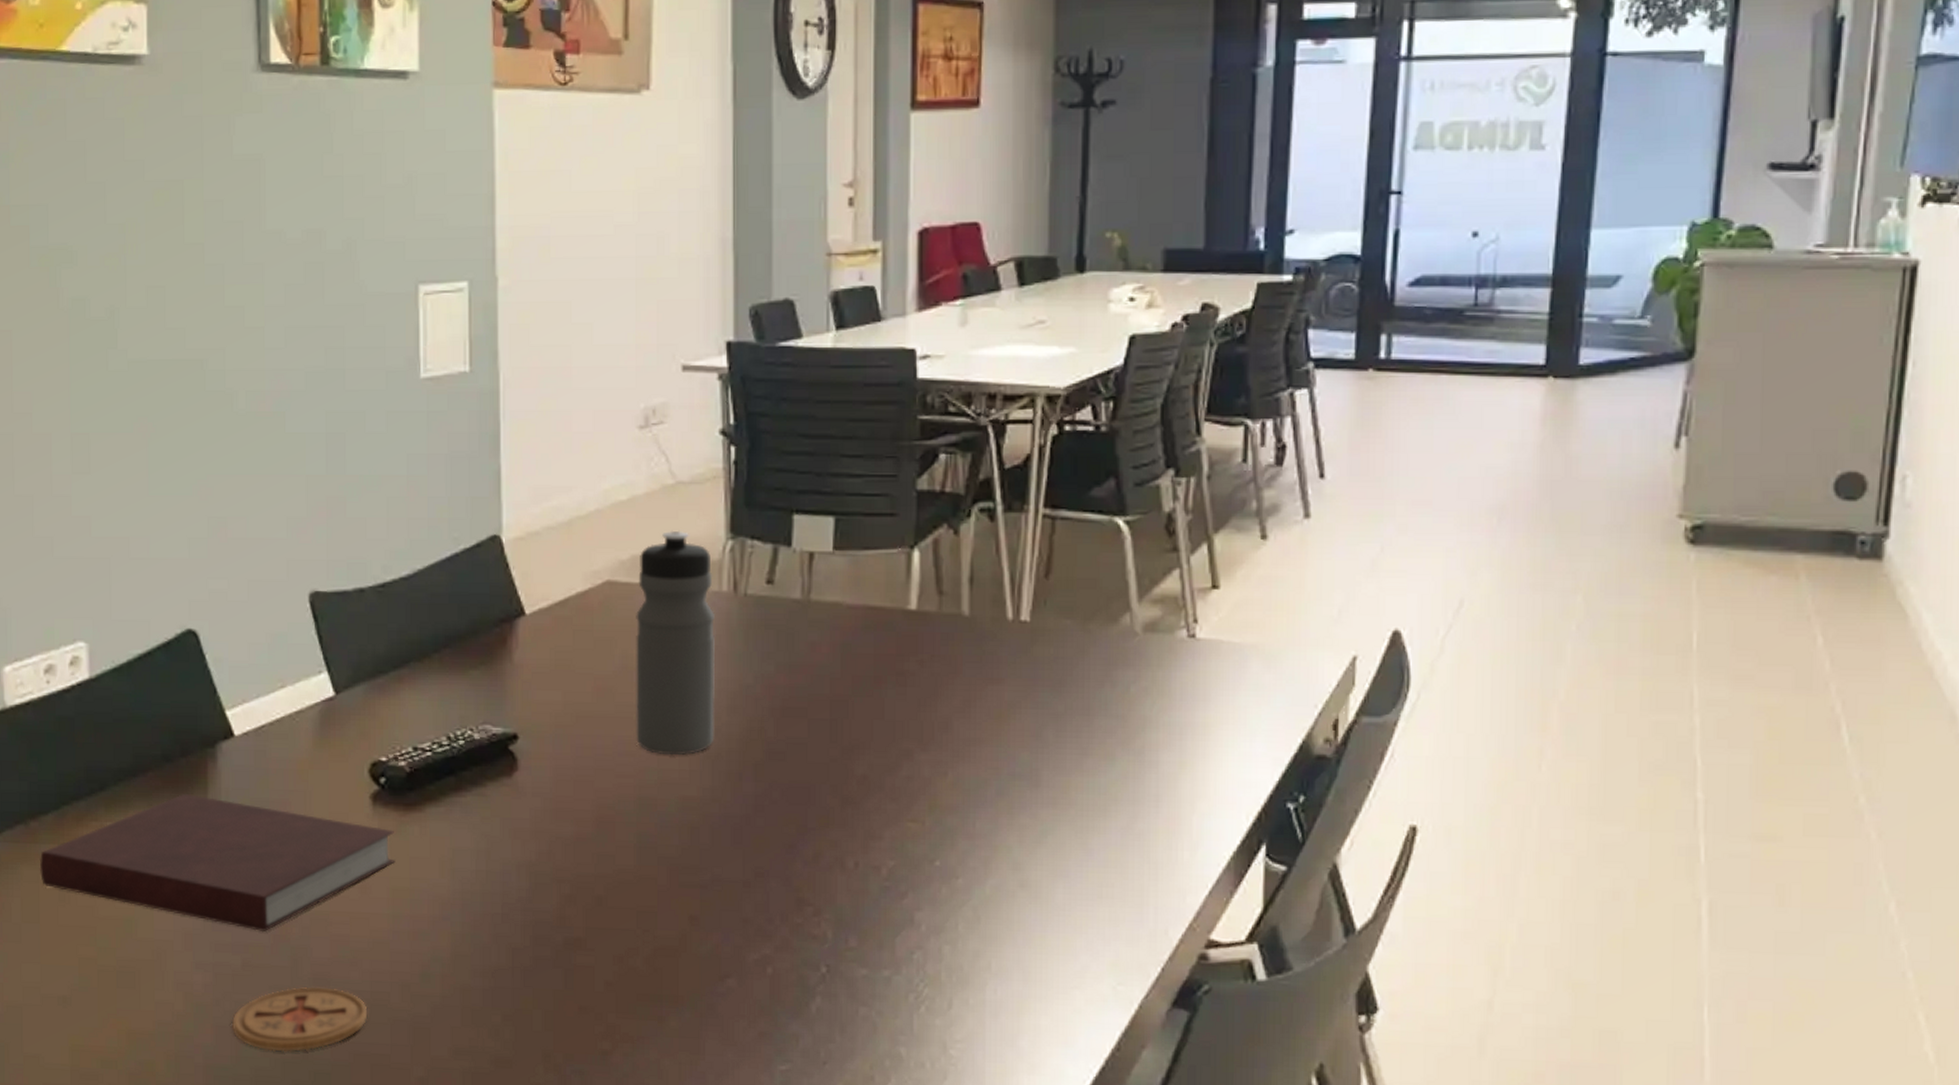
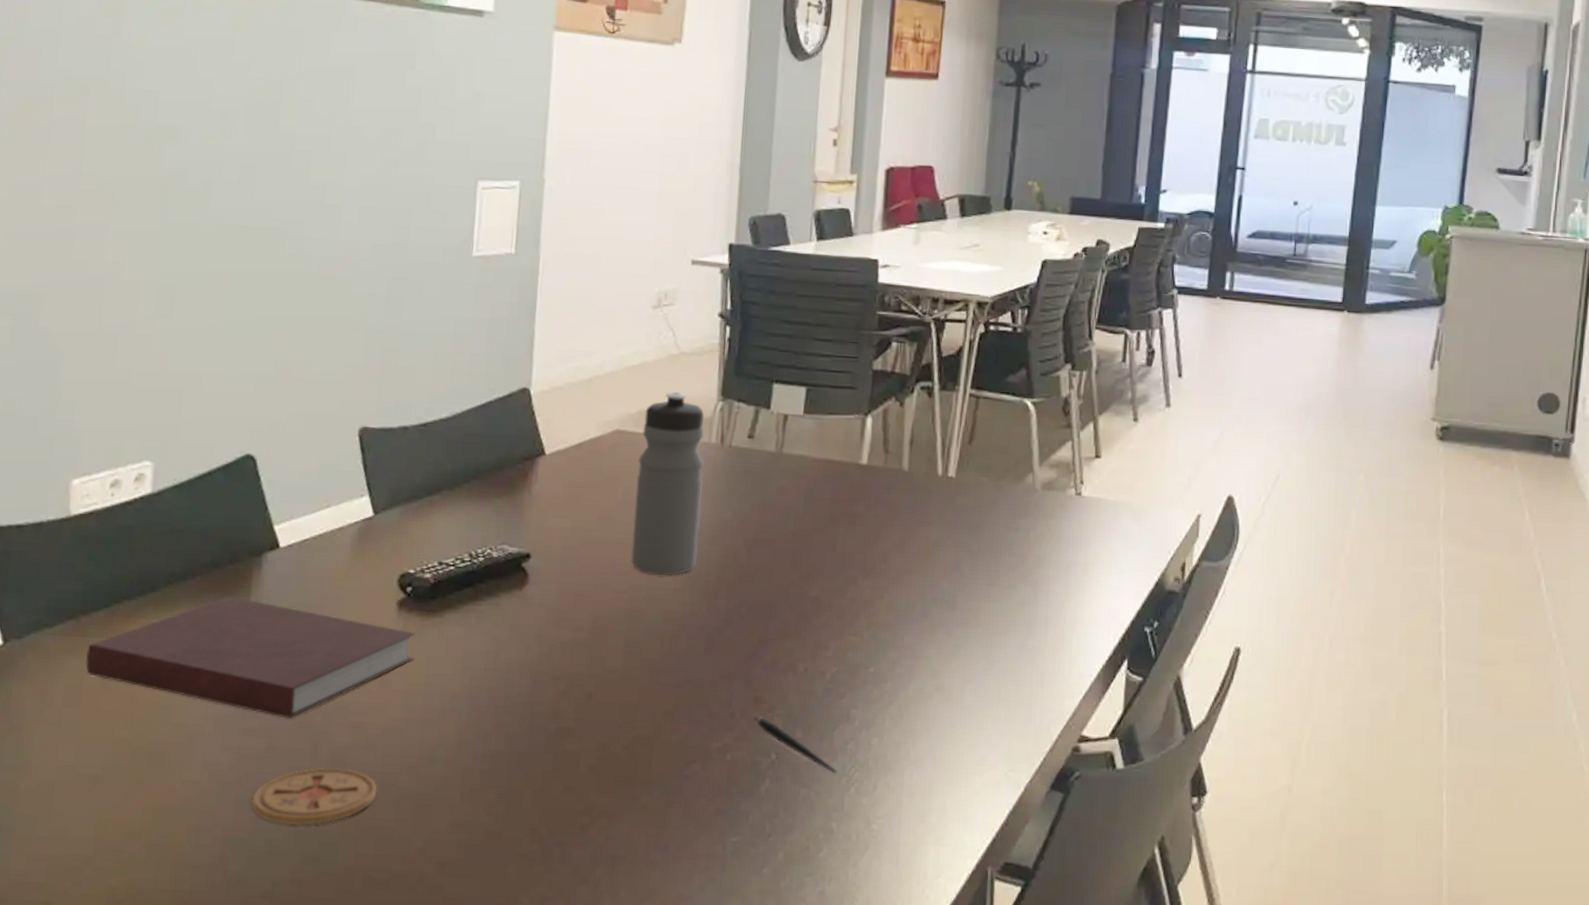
pen: none [798,921,903,990] -> present [754,716,837,774]

